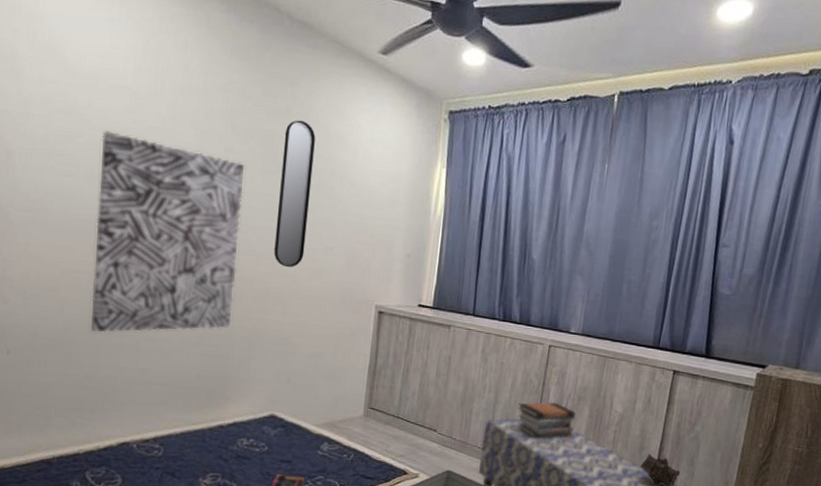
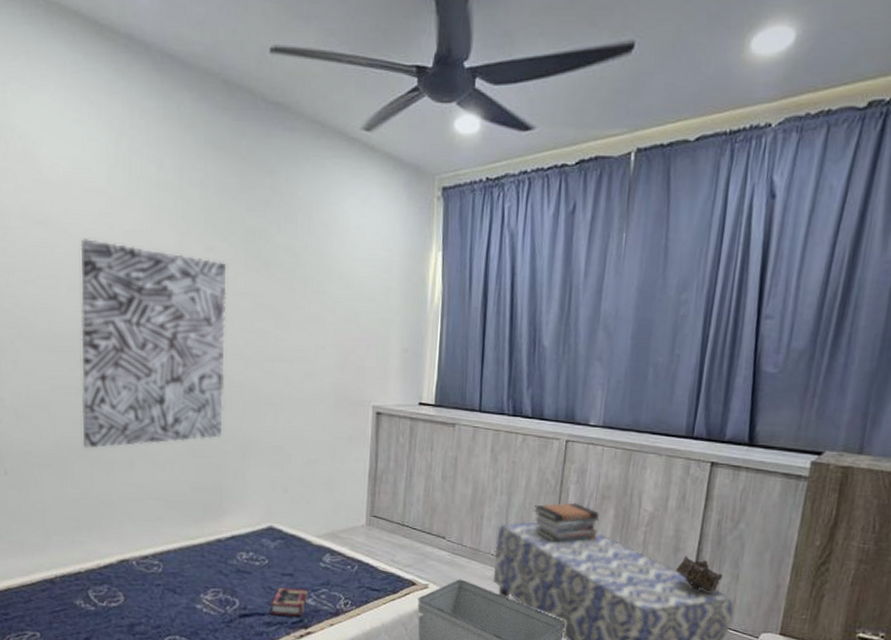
home mirror: present [274,120,316,267] -> none [262,211,299,370]

